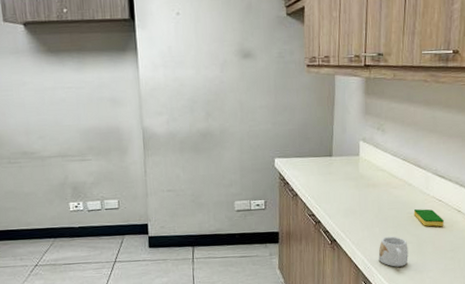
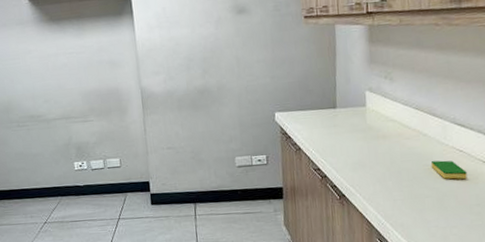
mug: present [378,236,409,267] -> none [393,190,428,223]

